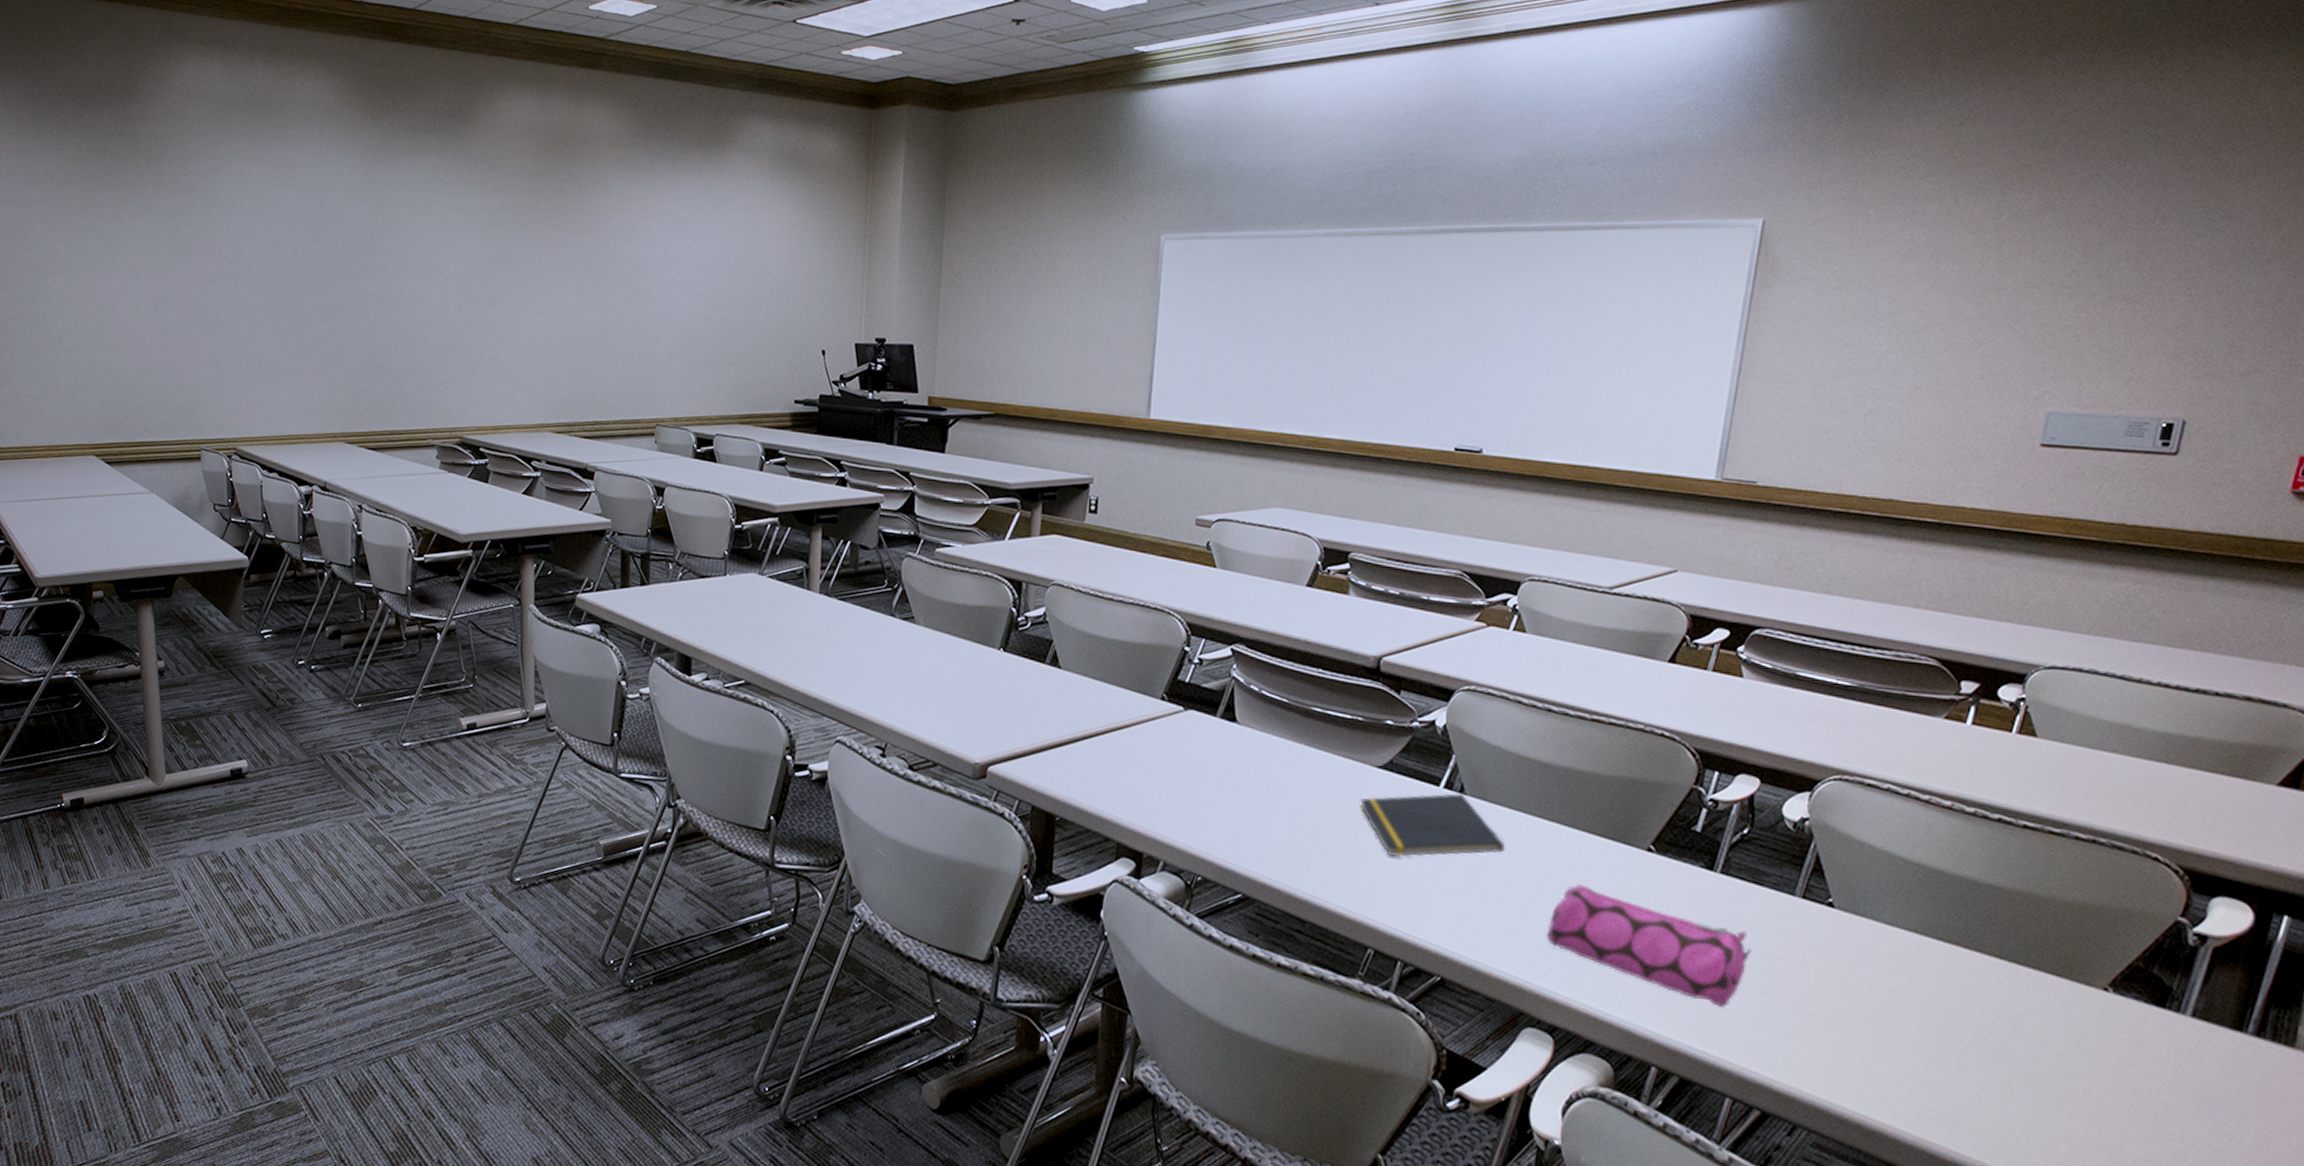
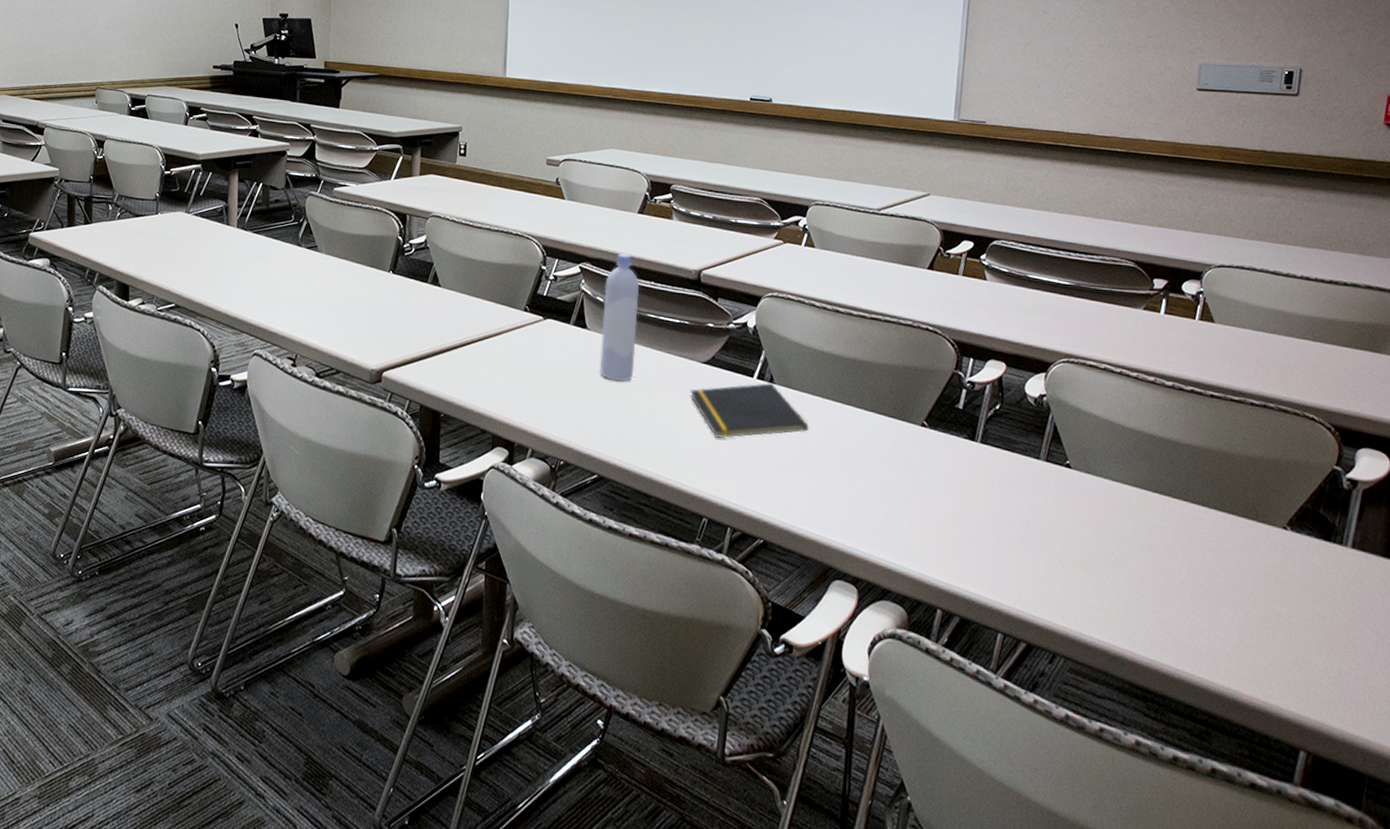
bottle: none [1250,634,1303,786] -> present [600,253,639,382]
pencil case: present [1547,884,1751,1007] -> none [846,456,1009,556]

